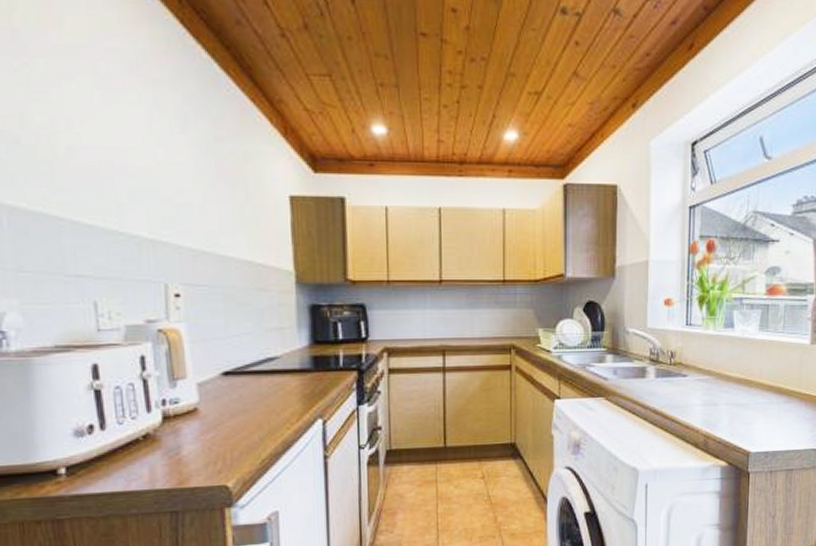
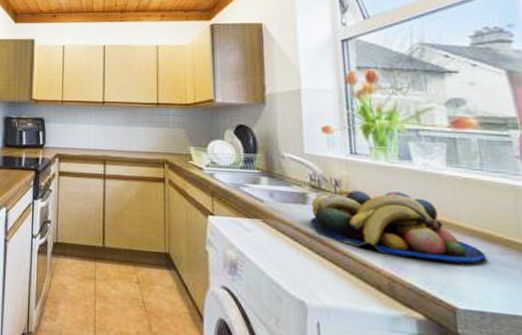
fruit bowl: none [648,358,776,415] -> present [311,190,487,263]

